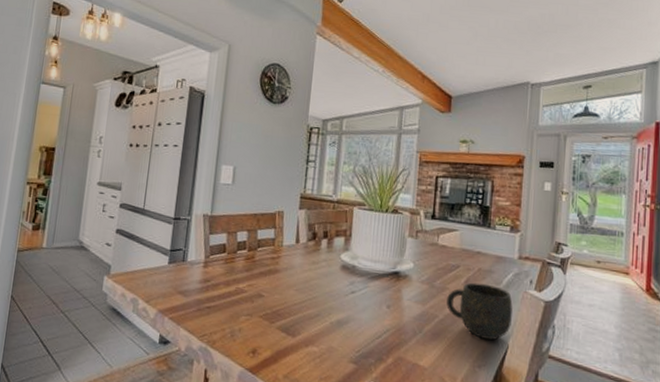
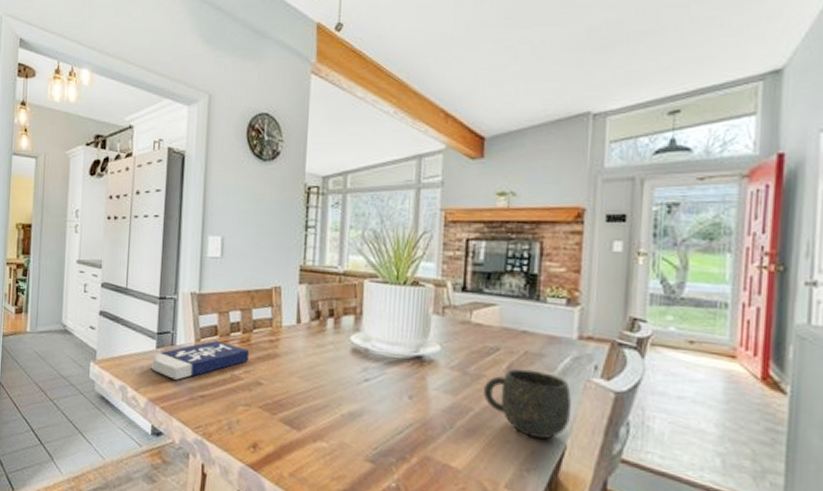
book: none [162,257,254,293] -> present [150,341,250,380]

